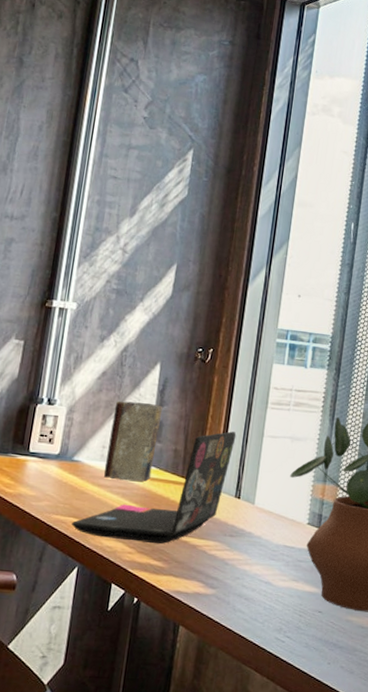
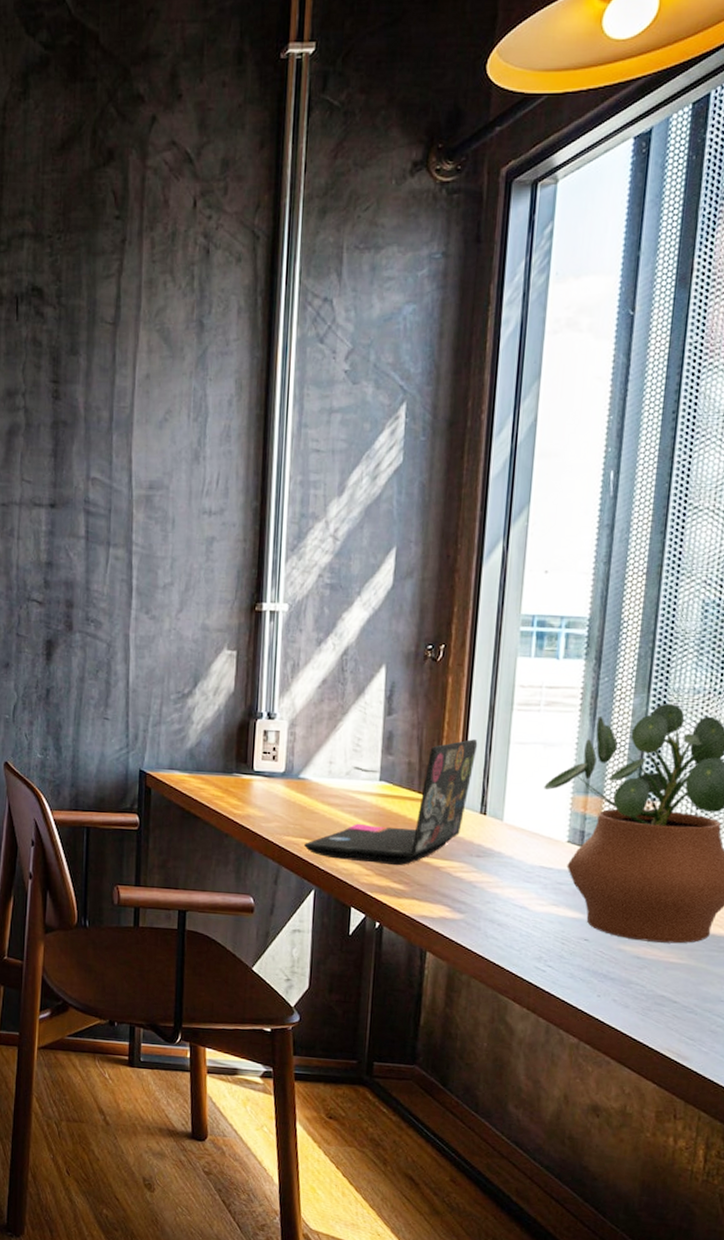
book: present [104,401,163,481] -> none [333,711,392,799]

